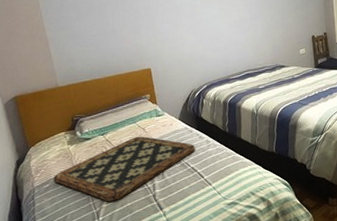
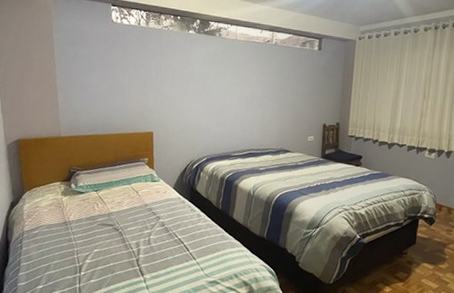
tray: present [53,136,196,202] -> none [42,198,186,259]

